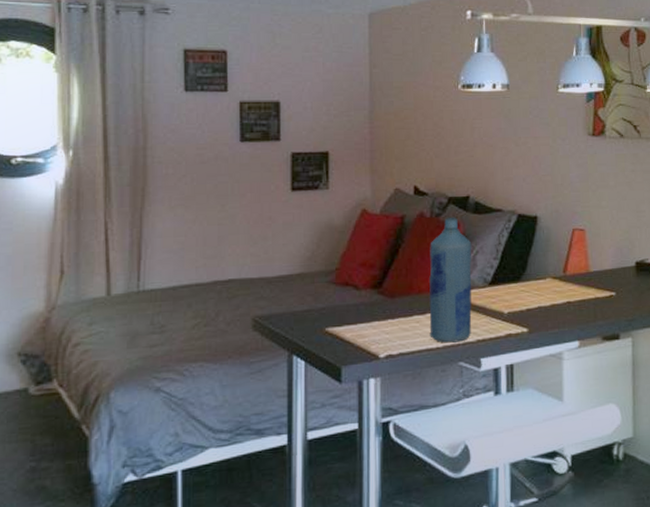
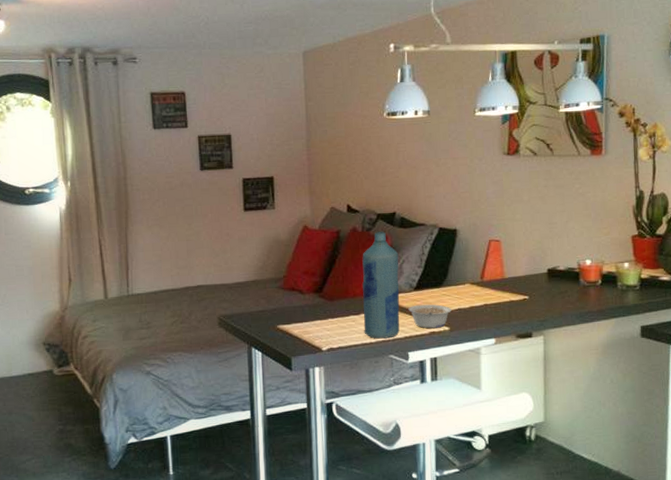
legume: none [481,301,531,330] -> present [408,304,451,329]

